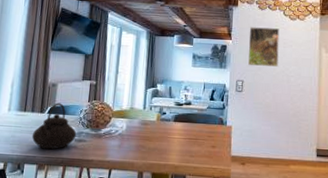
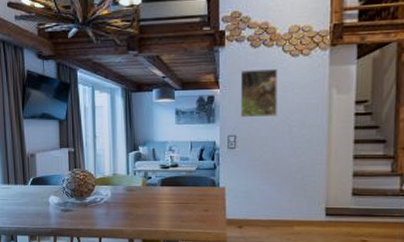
teapot: present [31,103,77,150] -> none [19,173,62,221]

